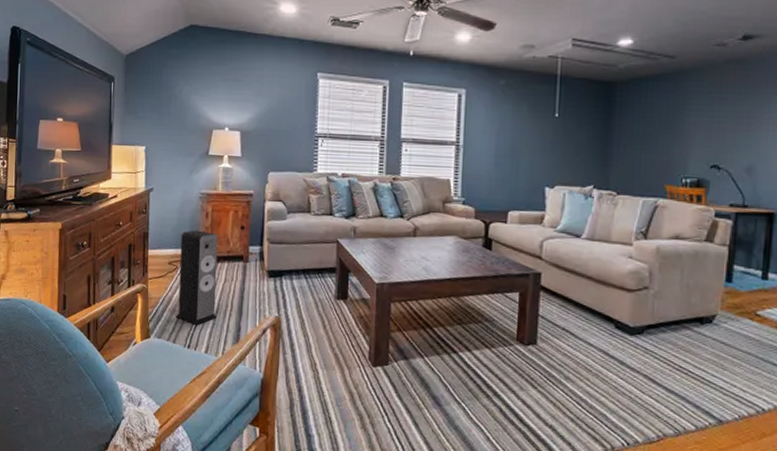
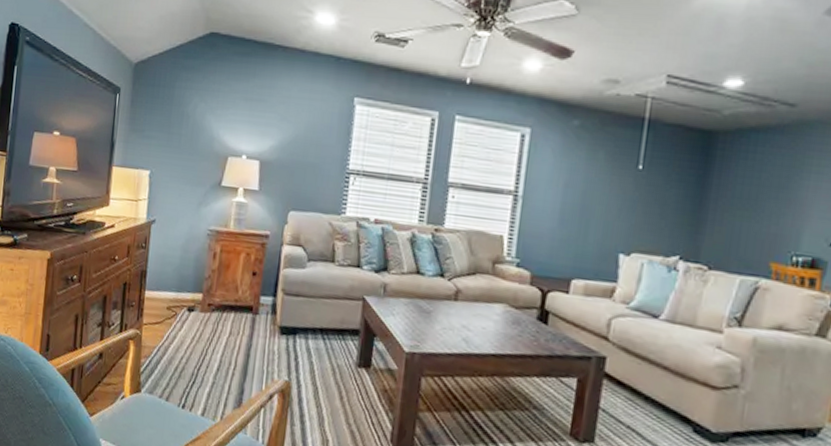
speaker: present [175,230,218,326] -> none [170,272,226,384]

